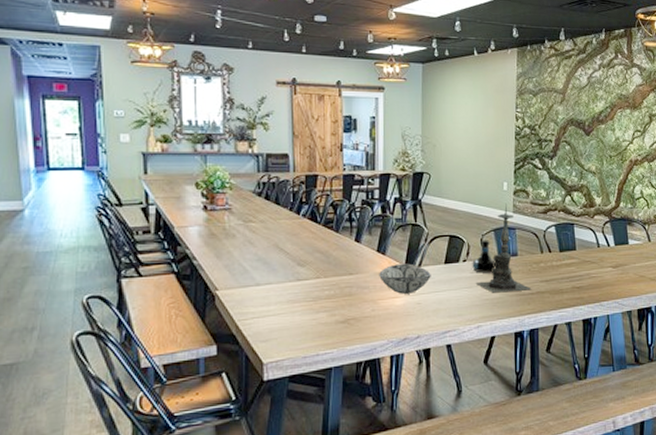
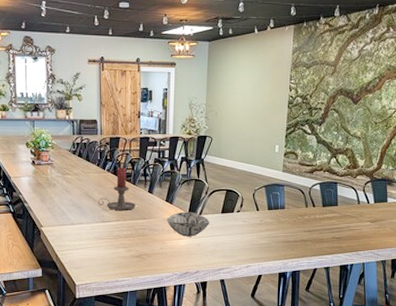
candle holder: none [292,211,339,265] -> present [98,167,136,210]
tequila bottle: present [472,240,496,273] -> none [245,194,265,222]
candle holder: present [476,204,531,293] -> none [248,164,295,239]

